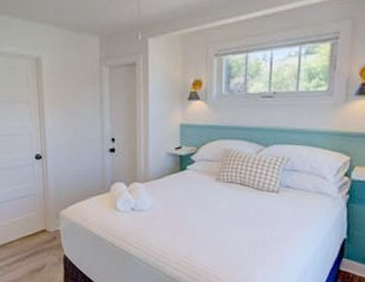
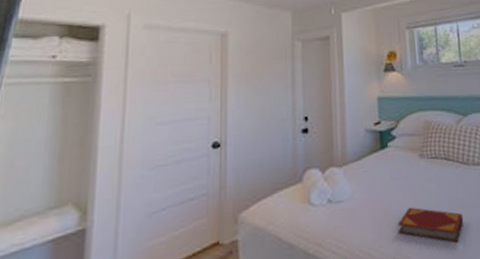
hardback book: none [190,221,251,252] -> present [397,207,464,243]

